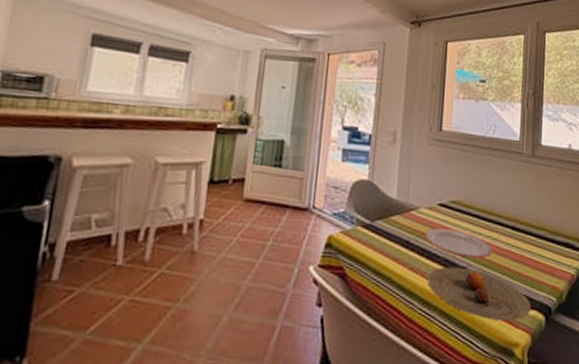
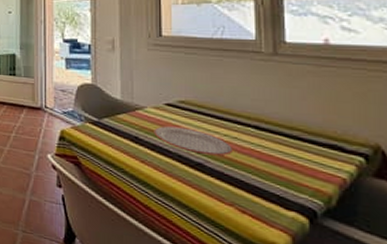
plate: present [427,266,531,322] -> none [161,161,289,220]

